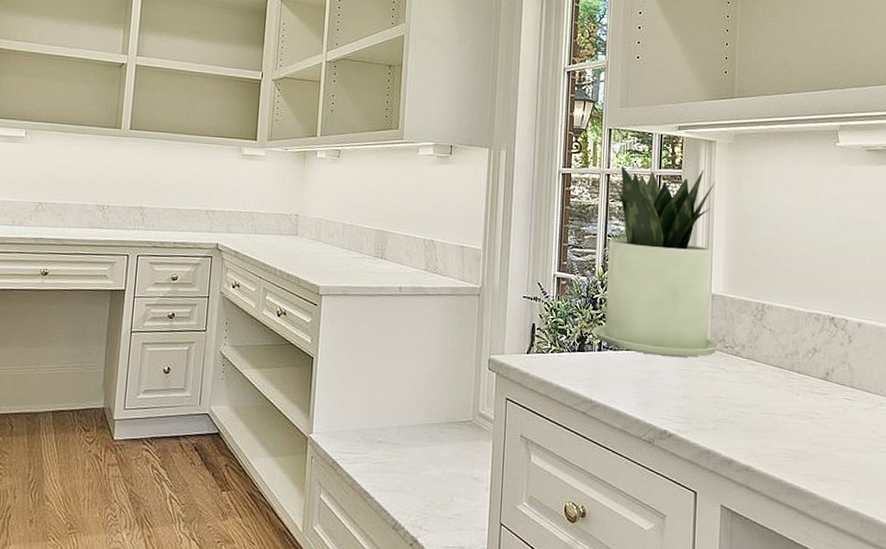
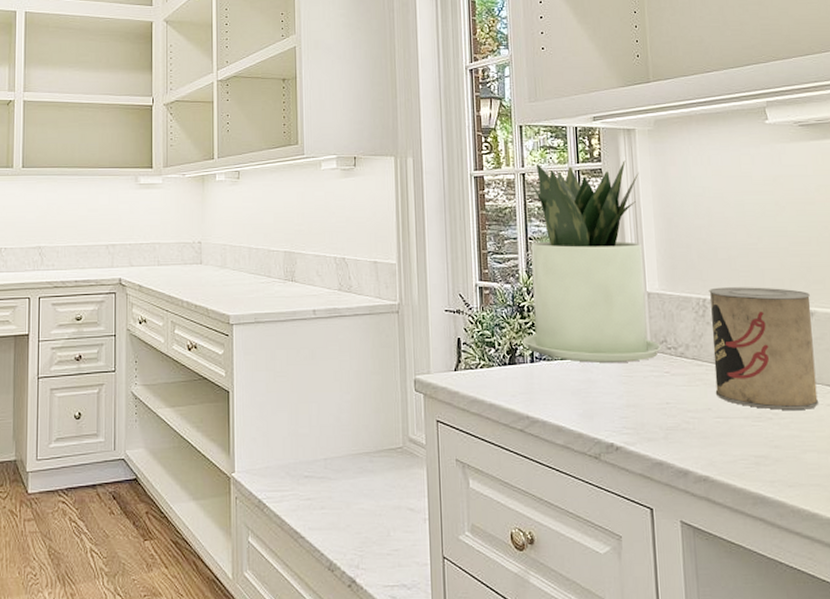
tin can: none [764,294,859,412] -> present [709,287,819,410]

